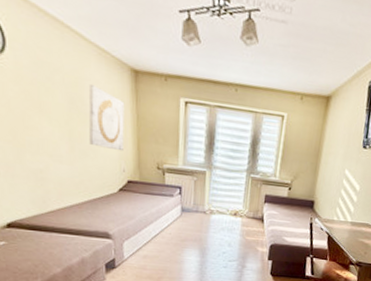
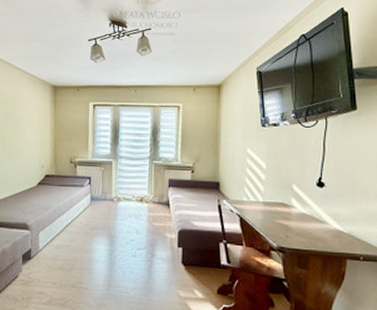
wall art: present [89,83,125,152] -> none [17,100,46,151]

